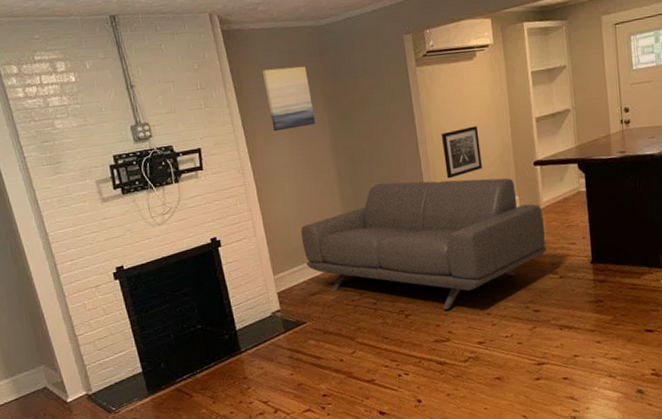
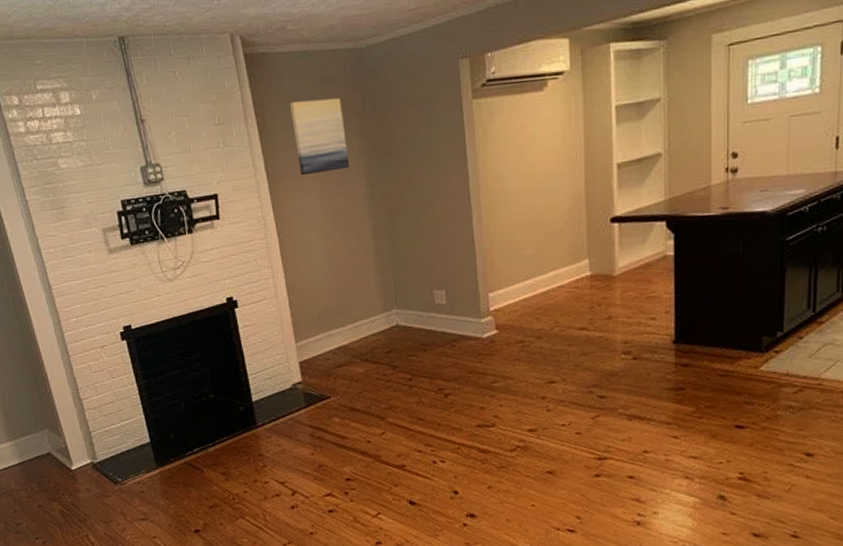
sofa: present [300,178,547,310] -> none [327,237,620,391]
wall art: present [440,126,482,179] -> none [498,172,546,236]

